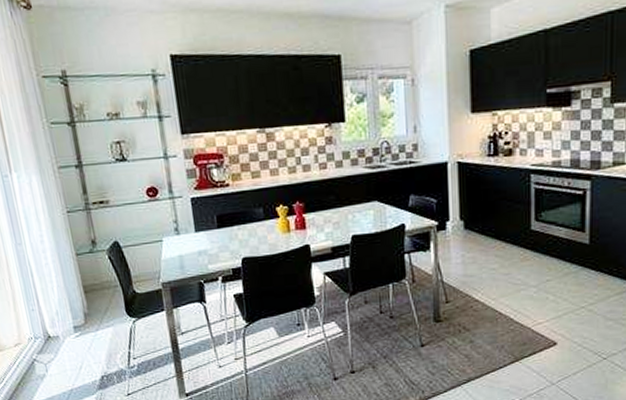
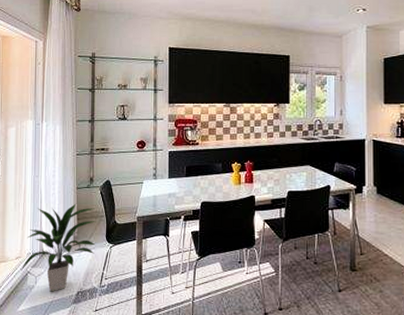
indoor plant: none [23,273,115,380] -> present [21,203,95,292]

